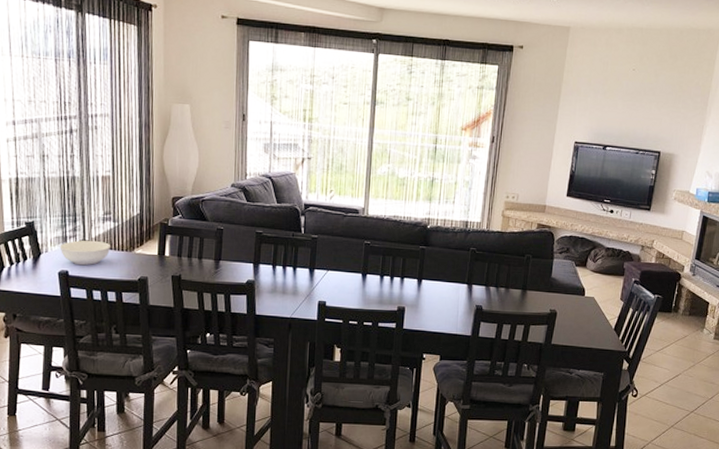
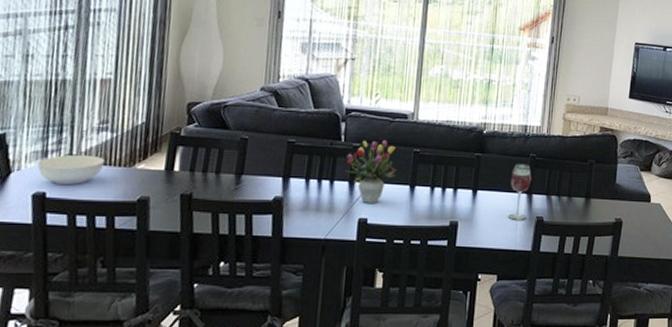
flower arrangement: none [306,232,350,289] -> present [346,139,397,204]
wineglass: none [451,257,472,308] -> present [509,164,532,220]

